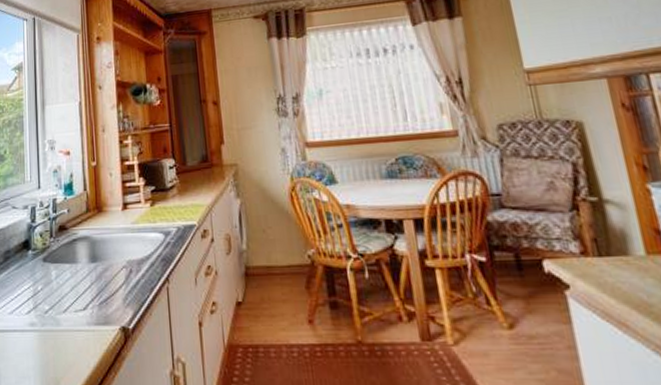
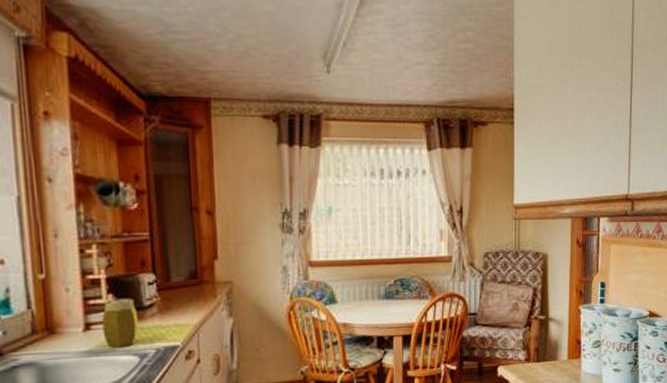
jar: none [135,180,163,226] -> present [102,298,139,348]

